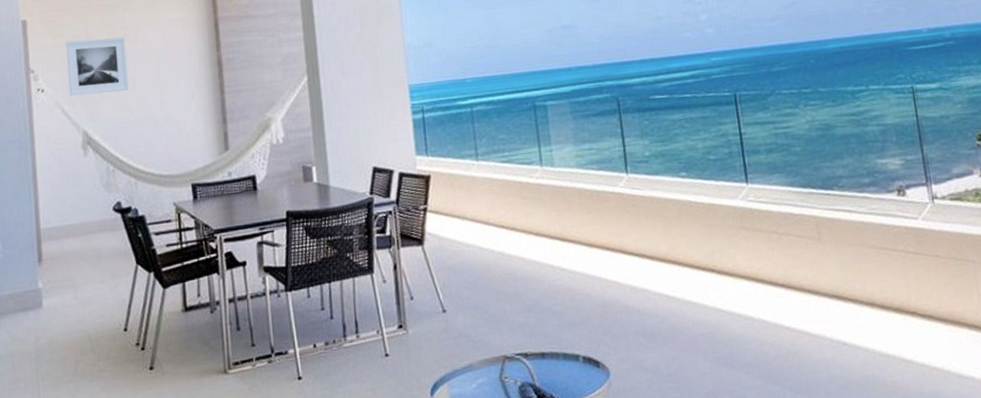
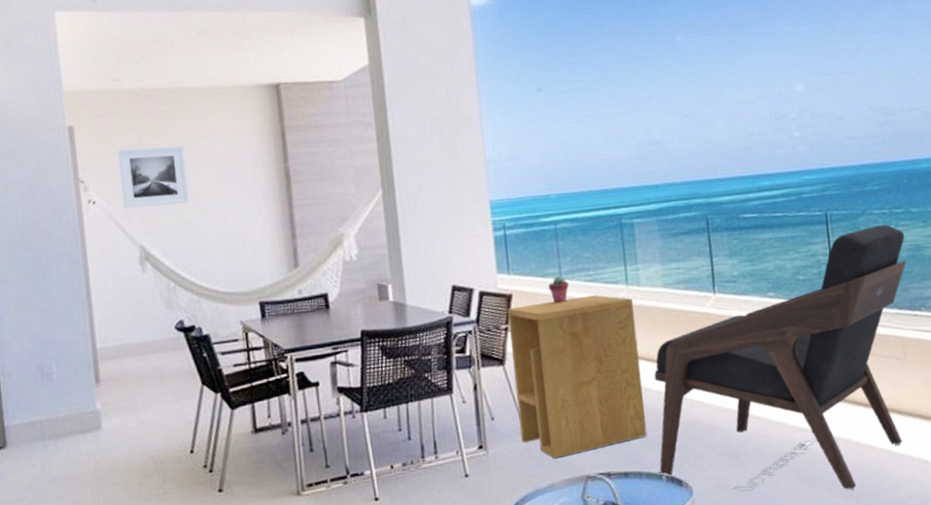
side table: none [425,176,564,338] -> present [507,295,647,458]
potted succulent: none [465,157,485,184] -> present [548,275,569,304]
lounge chair: none [569,104,820,373] -> present [654,225,906,491]

